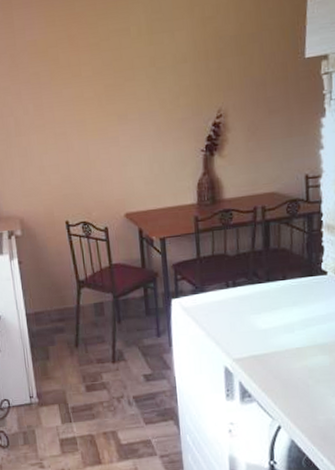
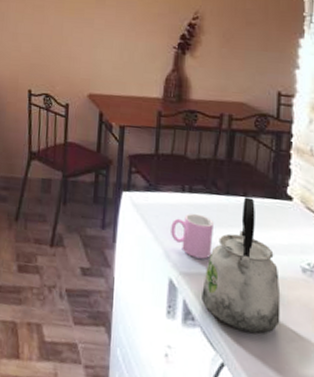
cup: none [220,304,260,344] -> present [171,213,213,259]
kettle: none [254,280,325,397] -> present [202,197,281,334]

